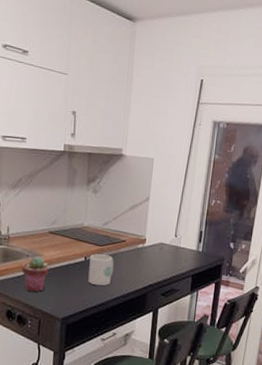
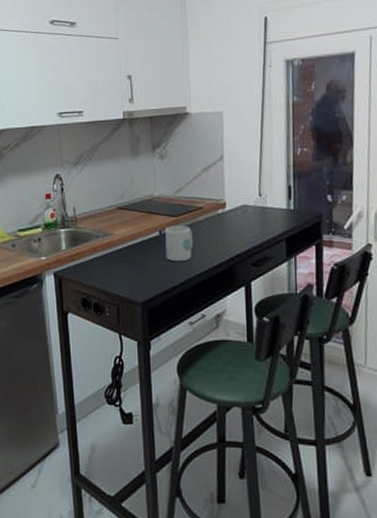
potted succulent: present [21,256,49,292] -> none [93,236,122,276]

